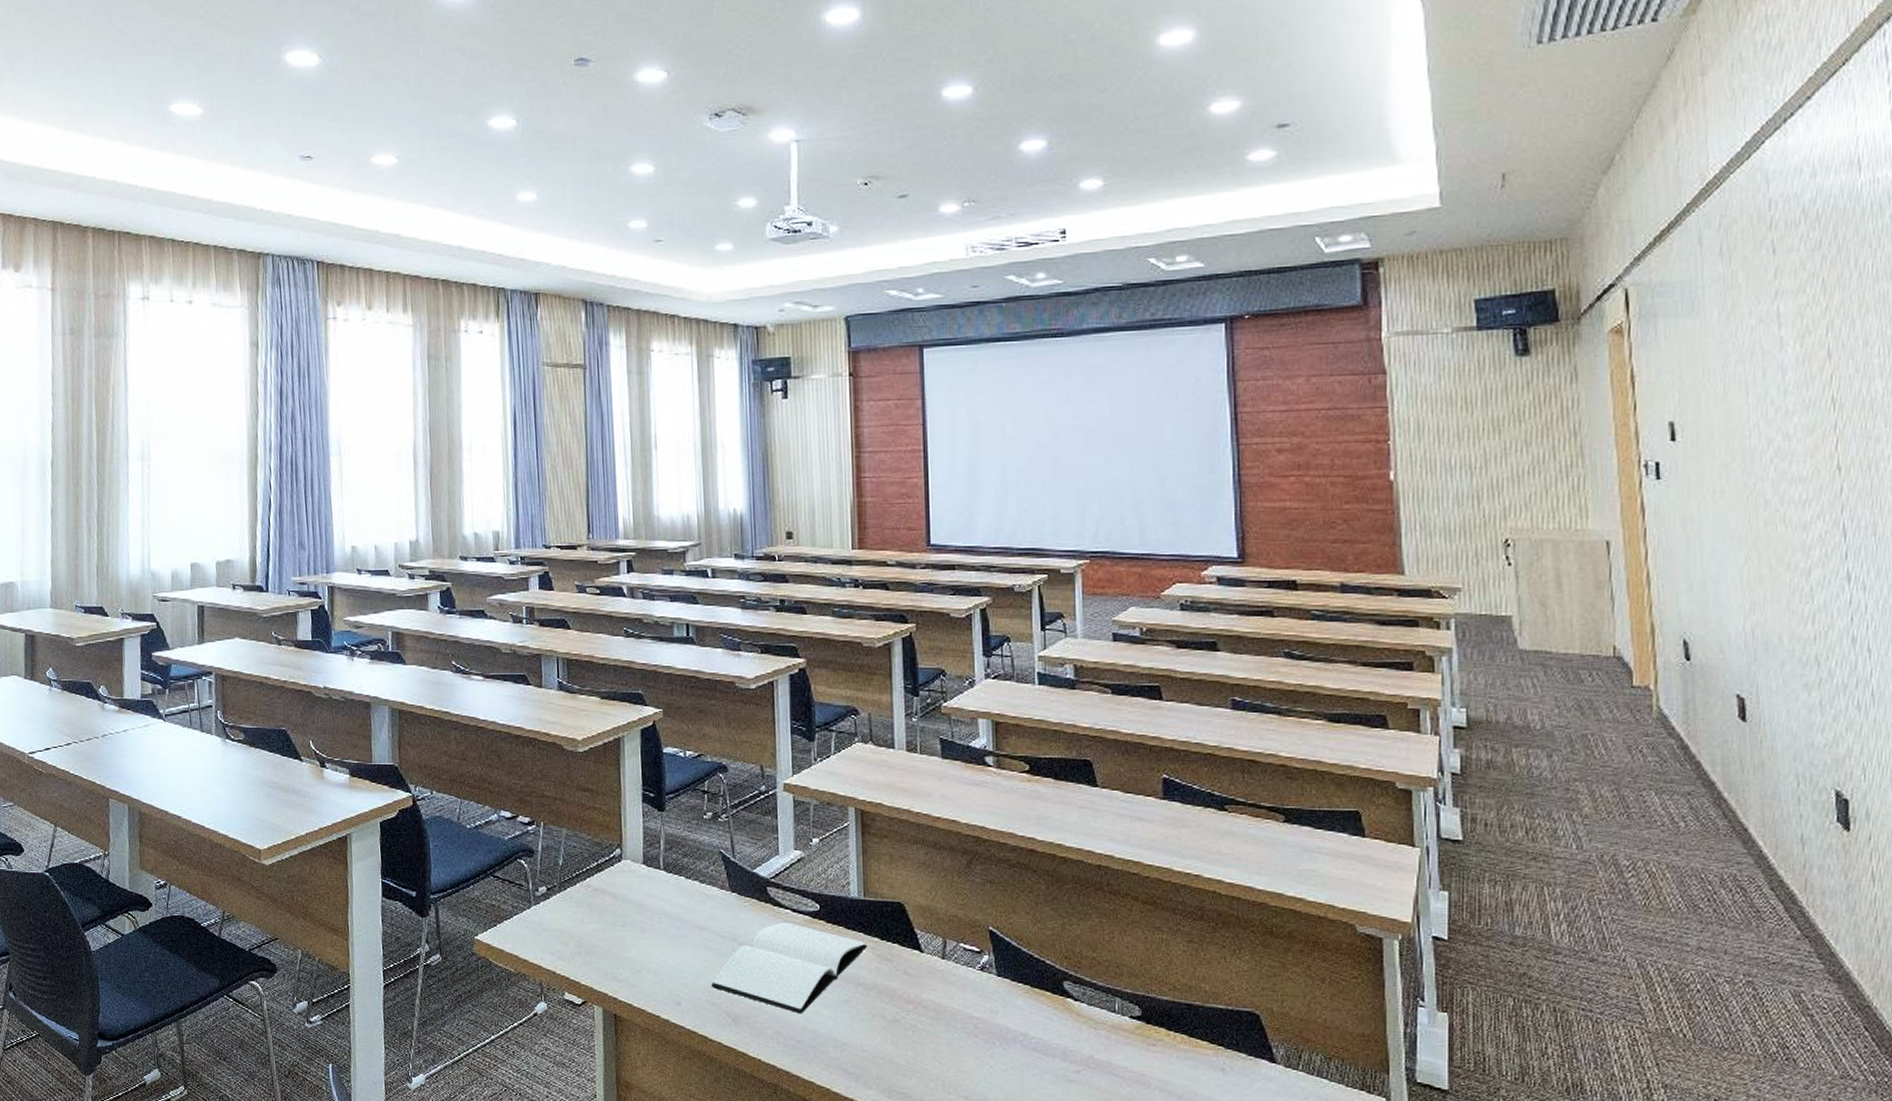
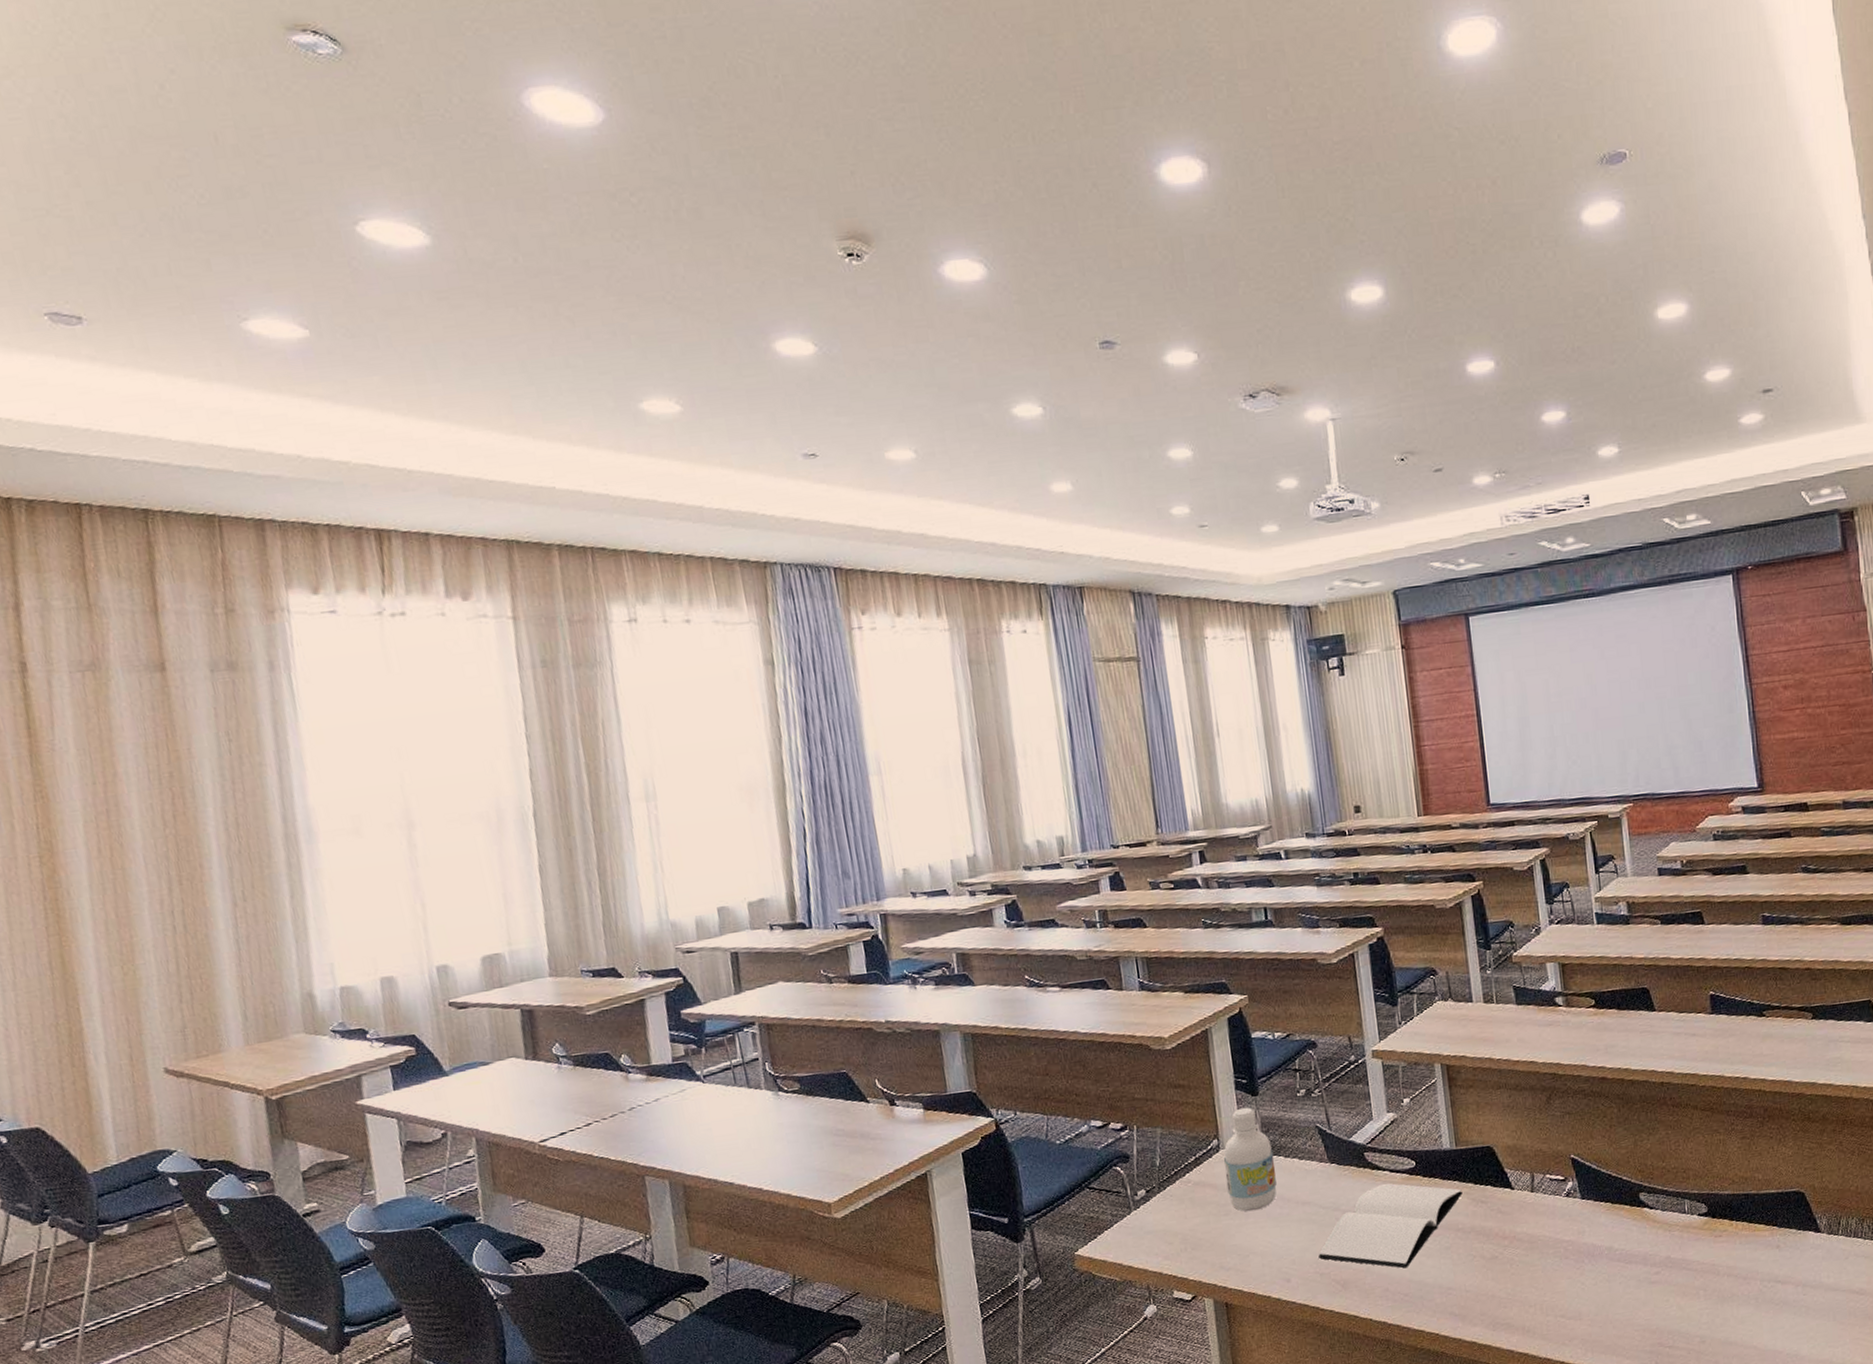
bottle: none [625,821,676,927] -> present [1224,1107,1277,1212]

